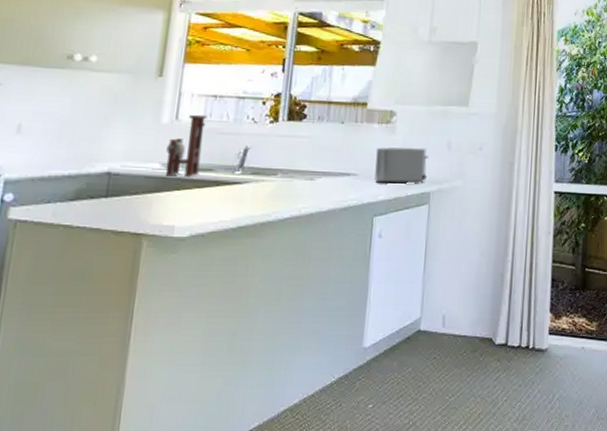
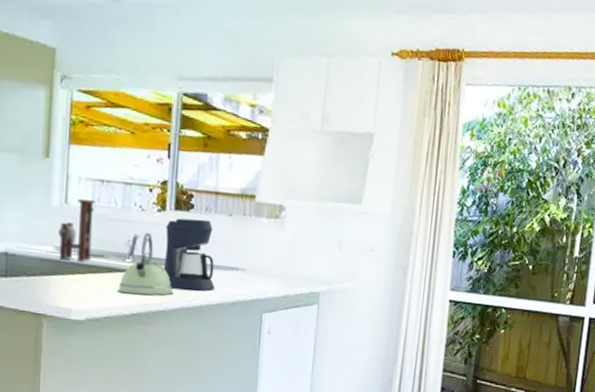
kettle: none [225,143,283,207] -> present [117,232,173,296]
coffee maker: none [273,128,326,199] -> present [163,218,215,291]
toaster: present [374,147,429,184] -> none [263,243,319,283]

